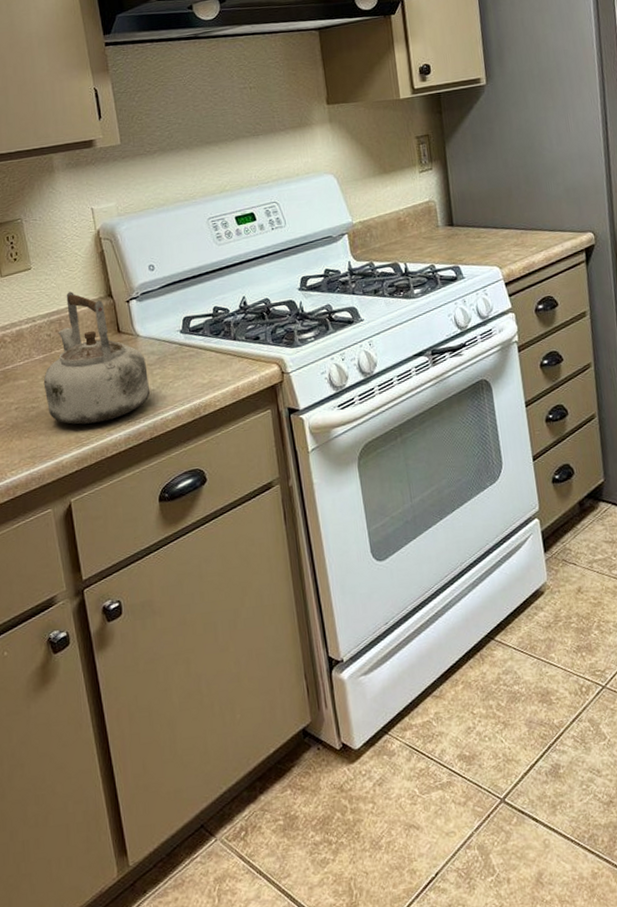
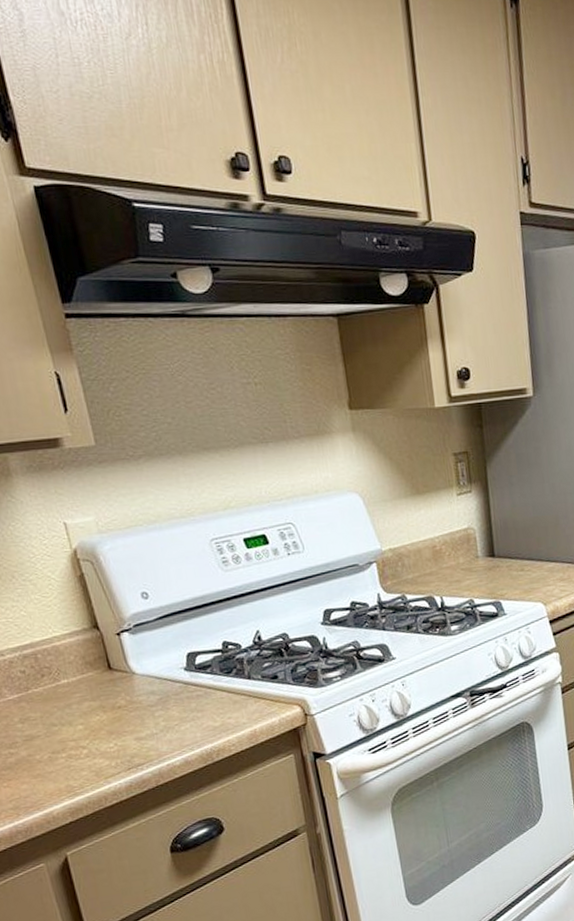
kettle: present [43,291,151,425] -> none [20,621,153,772]

